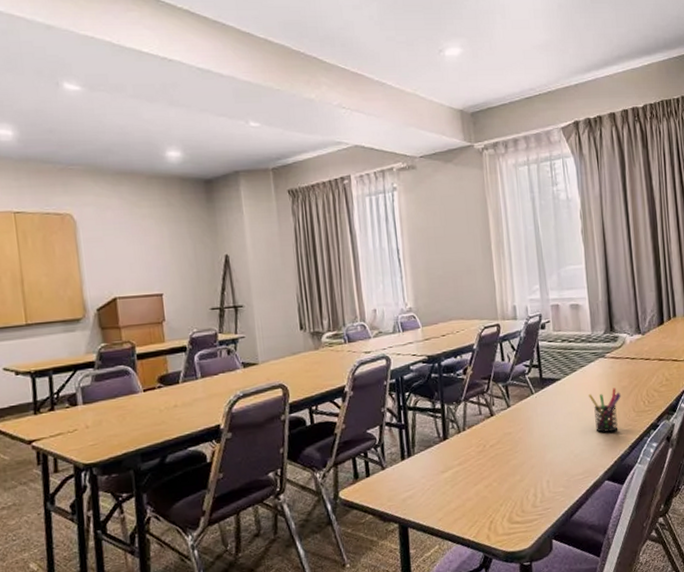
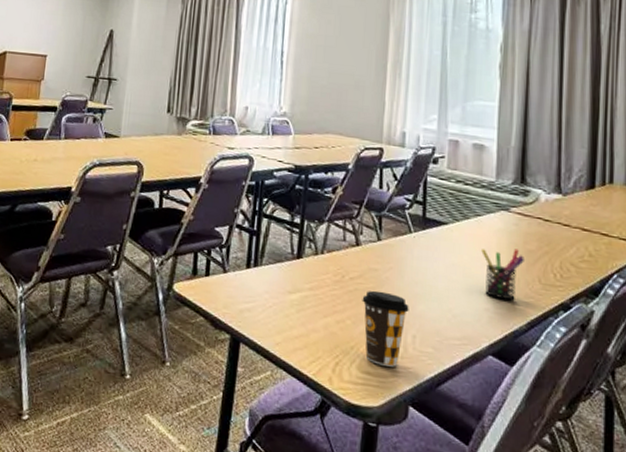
coffee cup: none [502,450,541,513] -> present [362,290,409,367]

